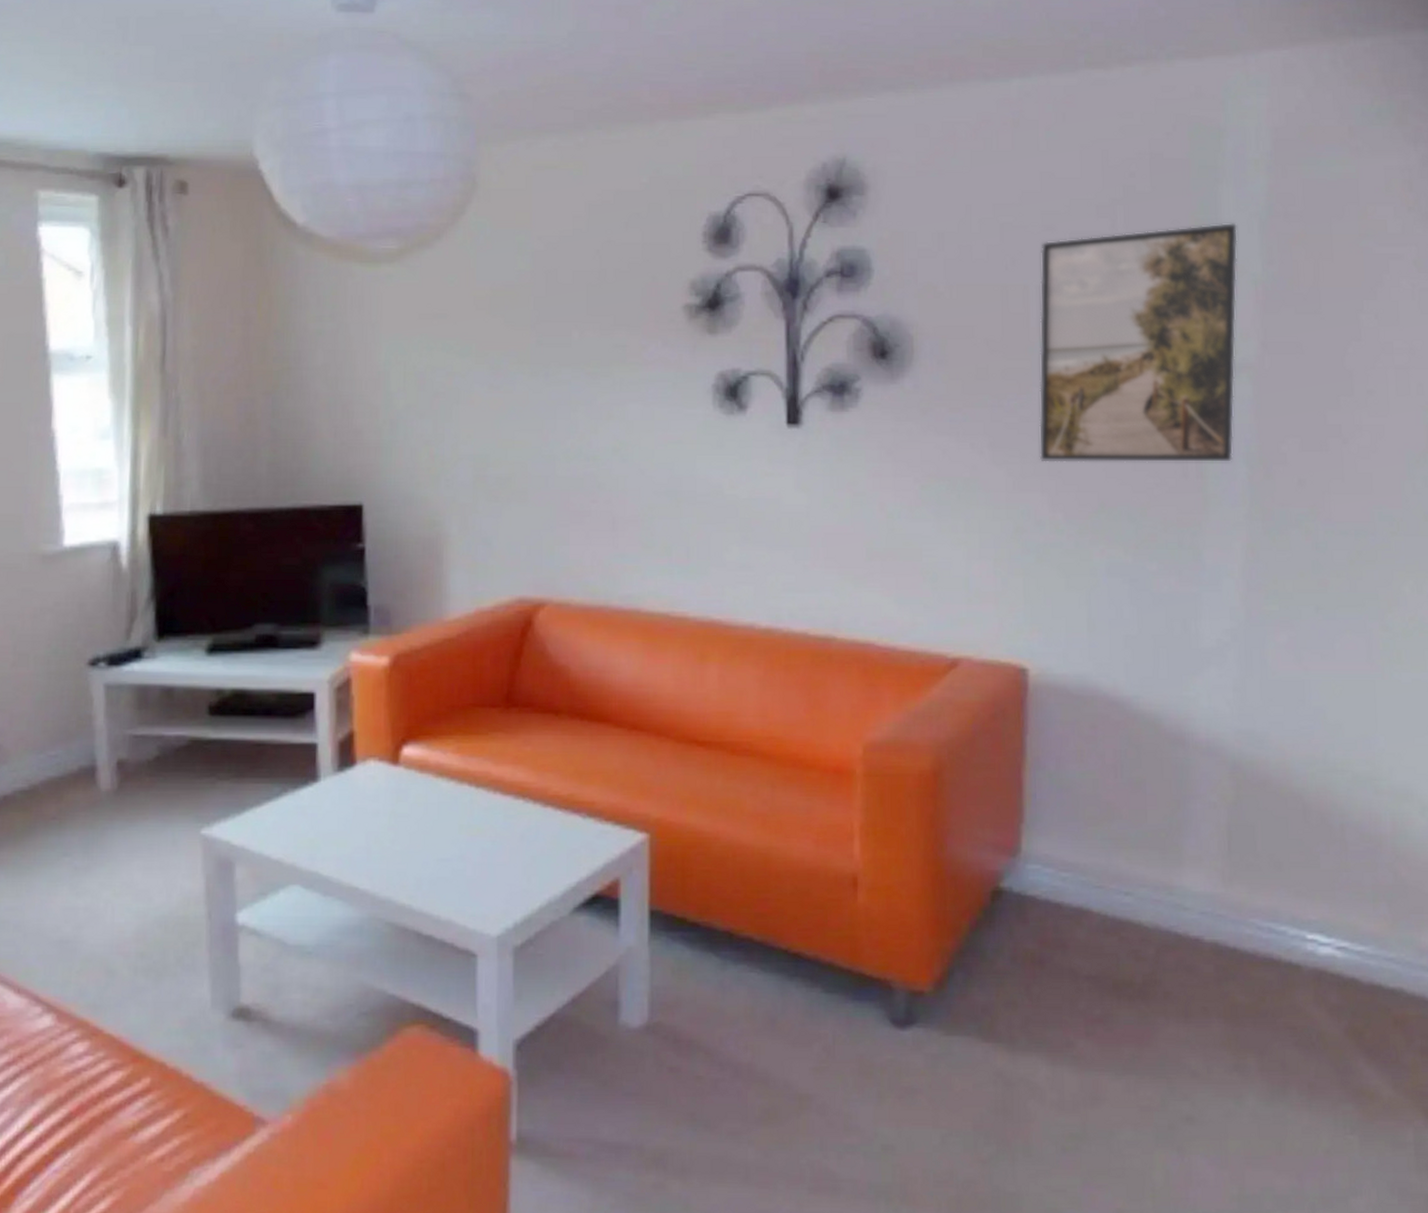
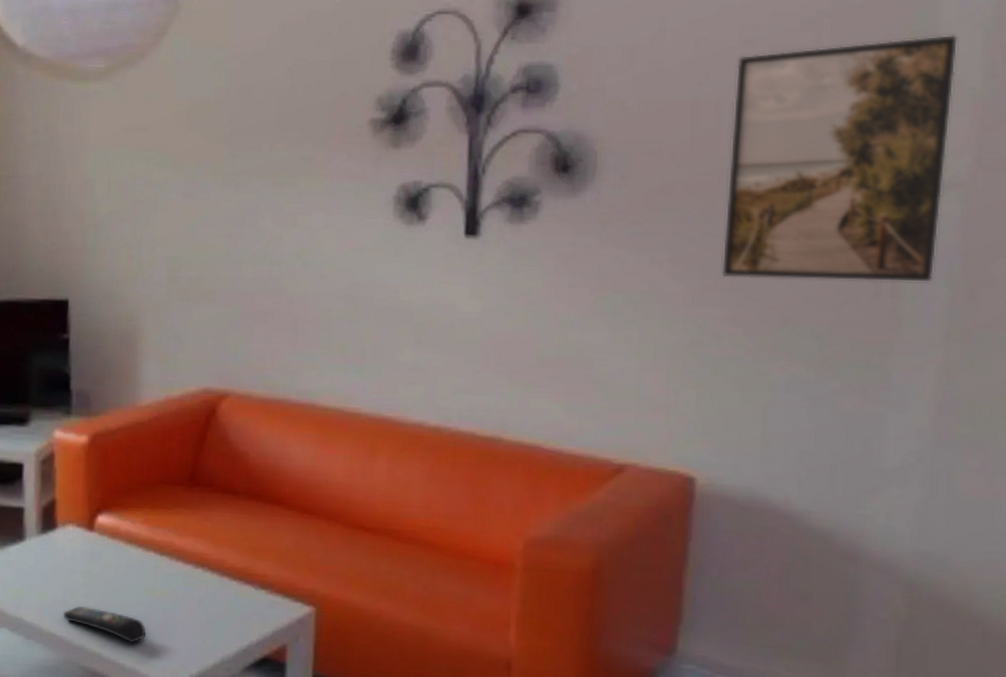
remote control: none [366,852,462,891] -> present [63,605,146,644]

